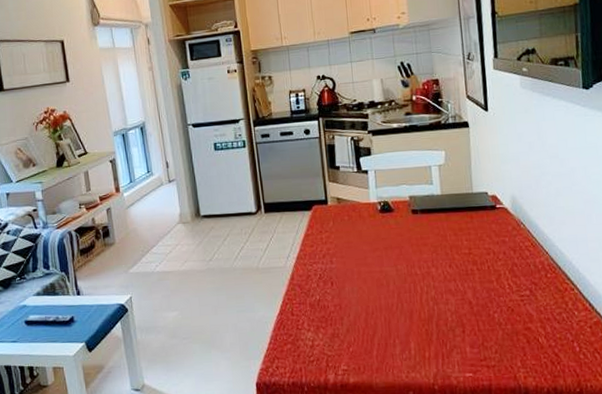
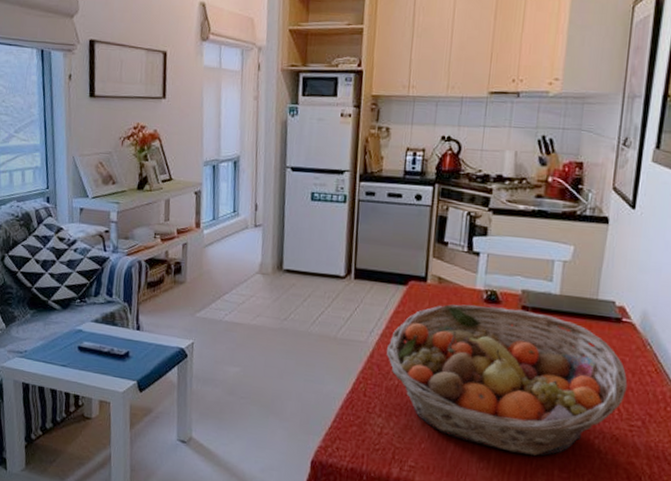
fruit basket: none [303,213,512,340] -> present [386,304,628,456]

